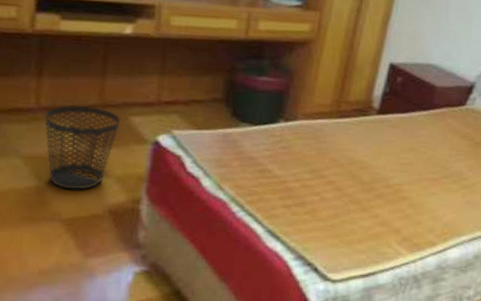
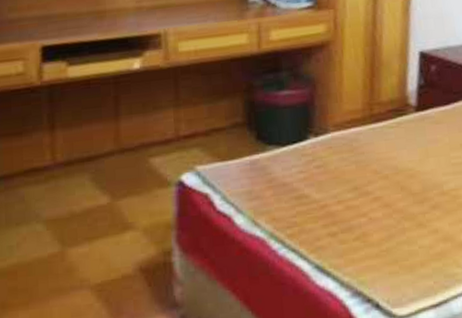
wastebasket: present [44,105,121,190] -> none [62,153,141,251]

